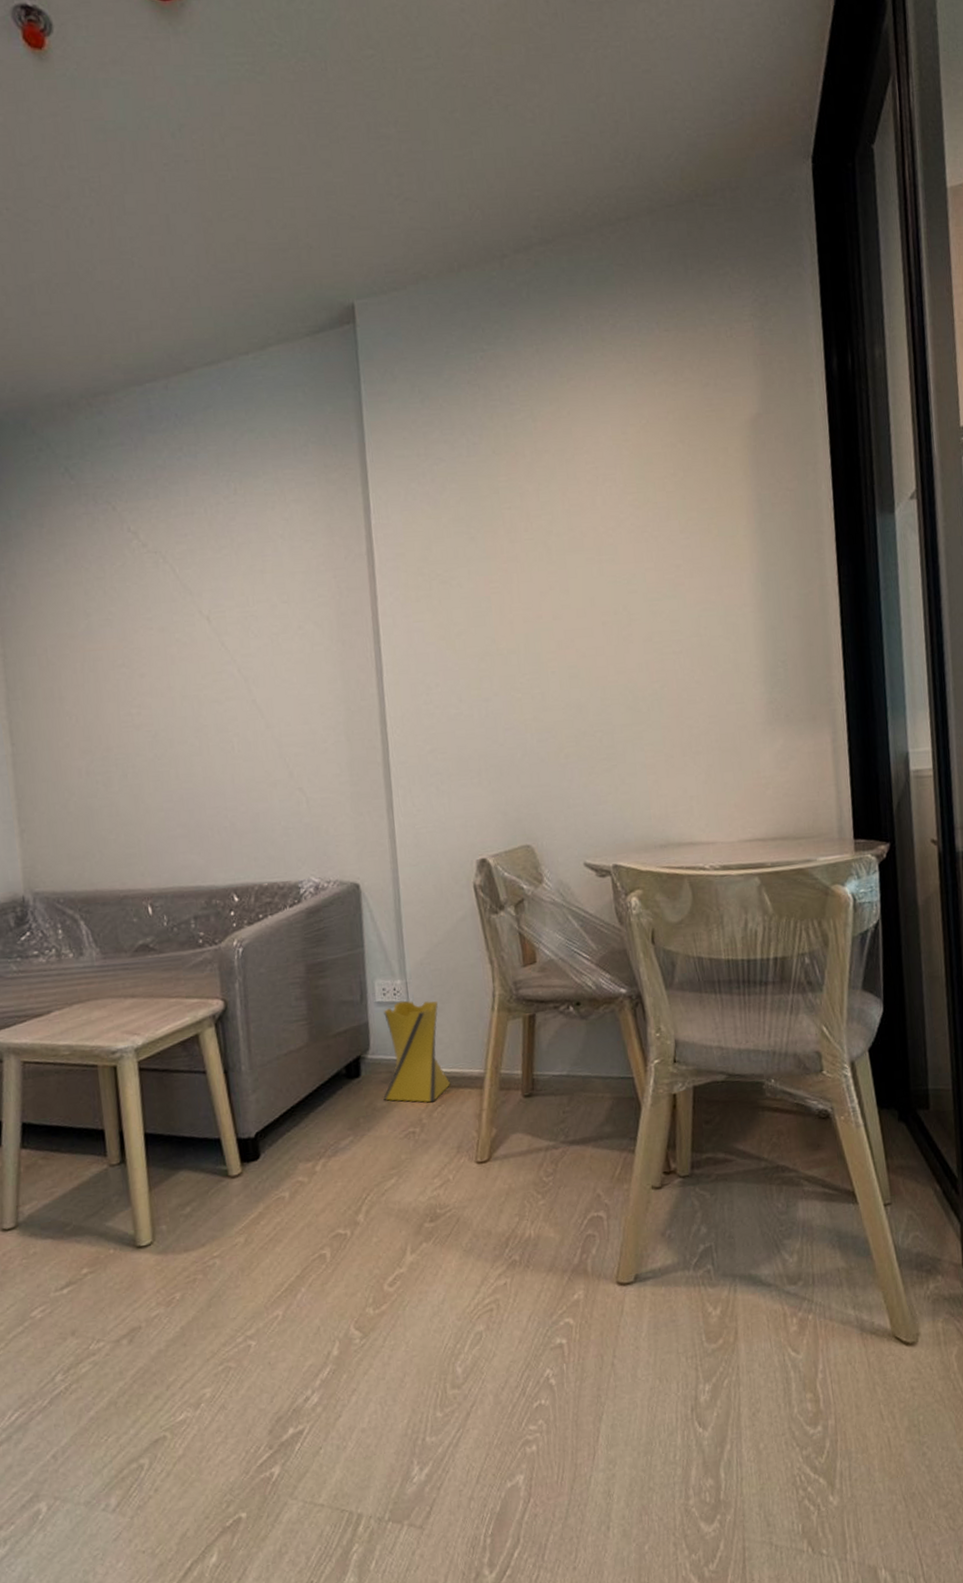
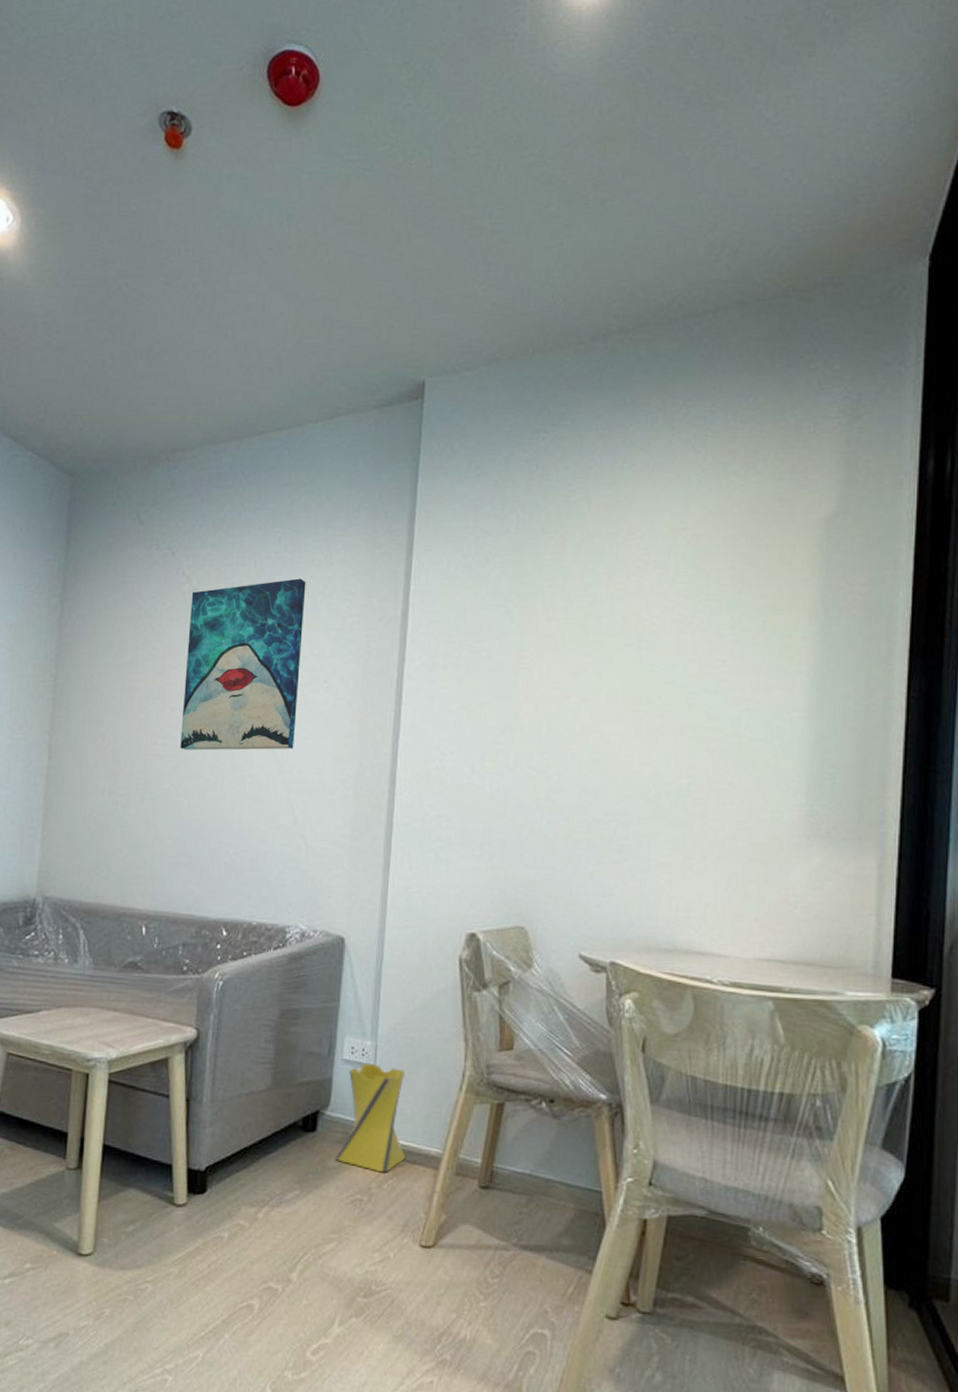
wall art: none [141,523,278,717] -> present [180,578,306,751]

